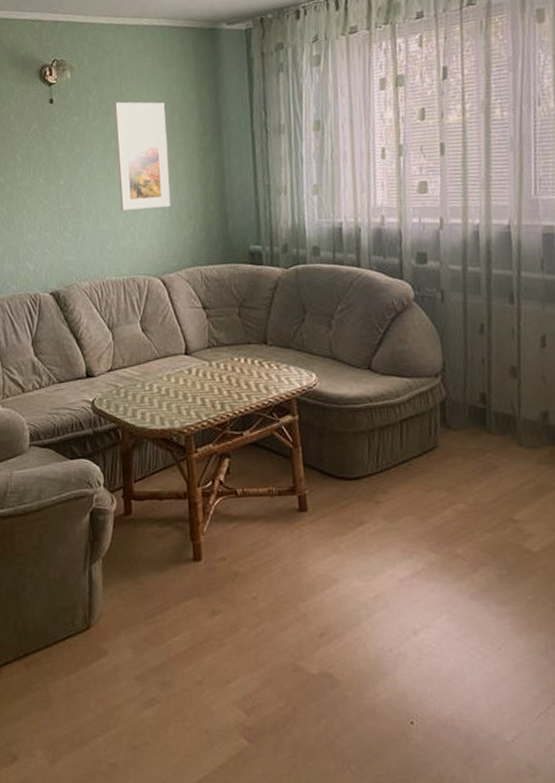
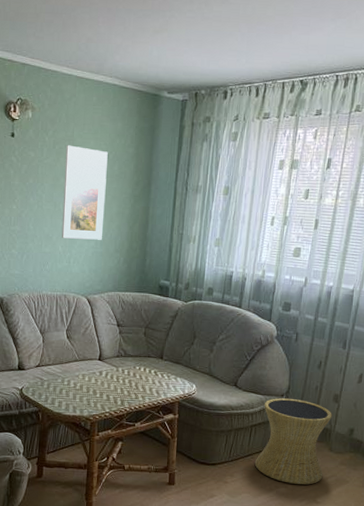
side table: none [413,378,516,497] -> present [254,398,332,485]

